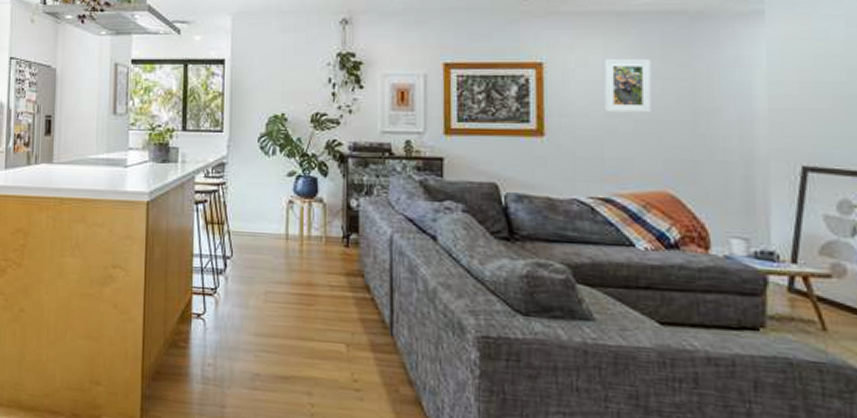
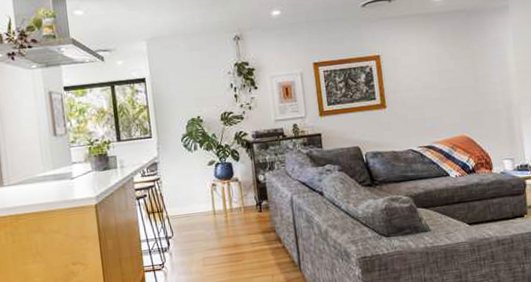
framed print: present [605,58,652,113] -> none [418,46,450,86]

